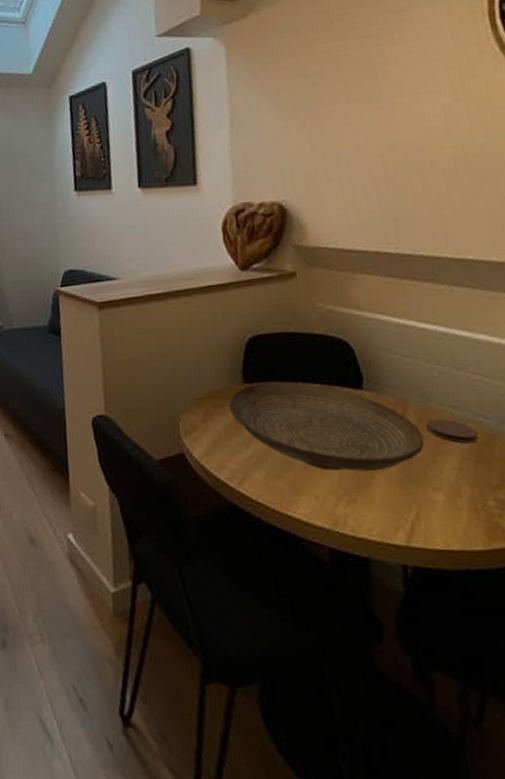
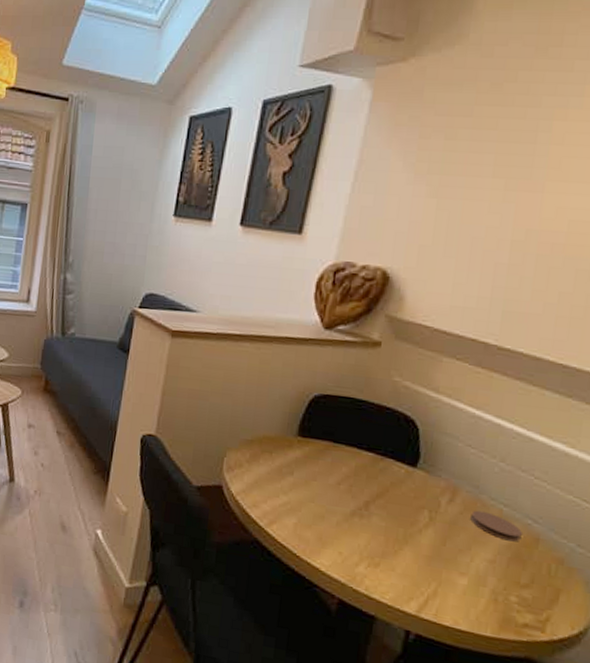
decorative bowl: present [228,381,424,472] -> none [276,439,465,545]

